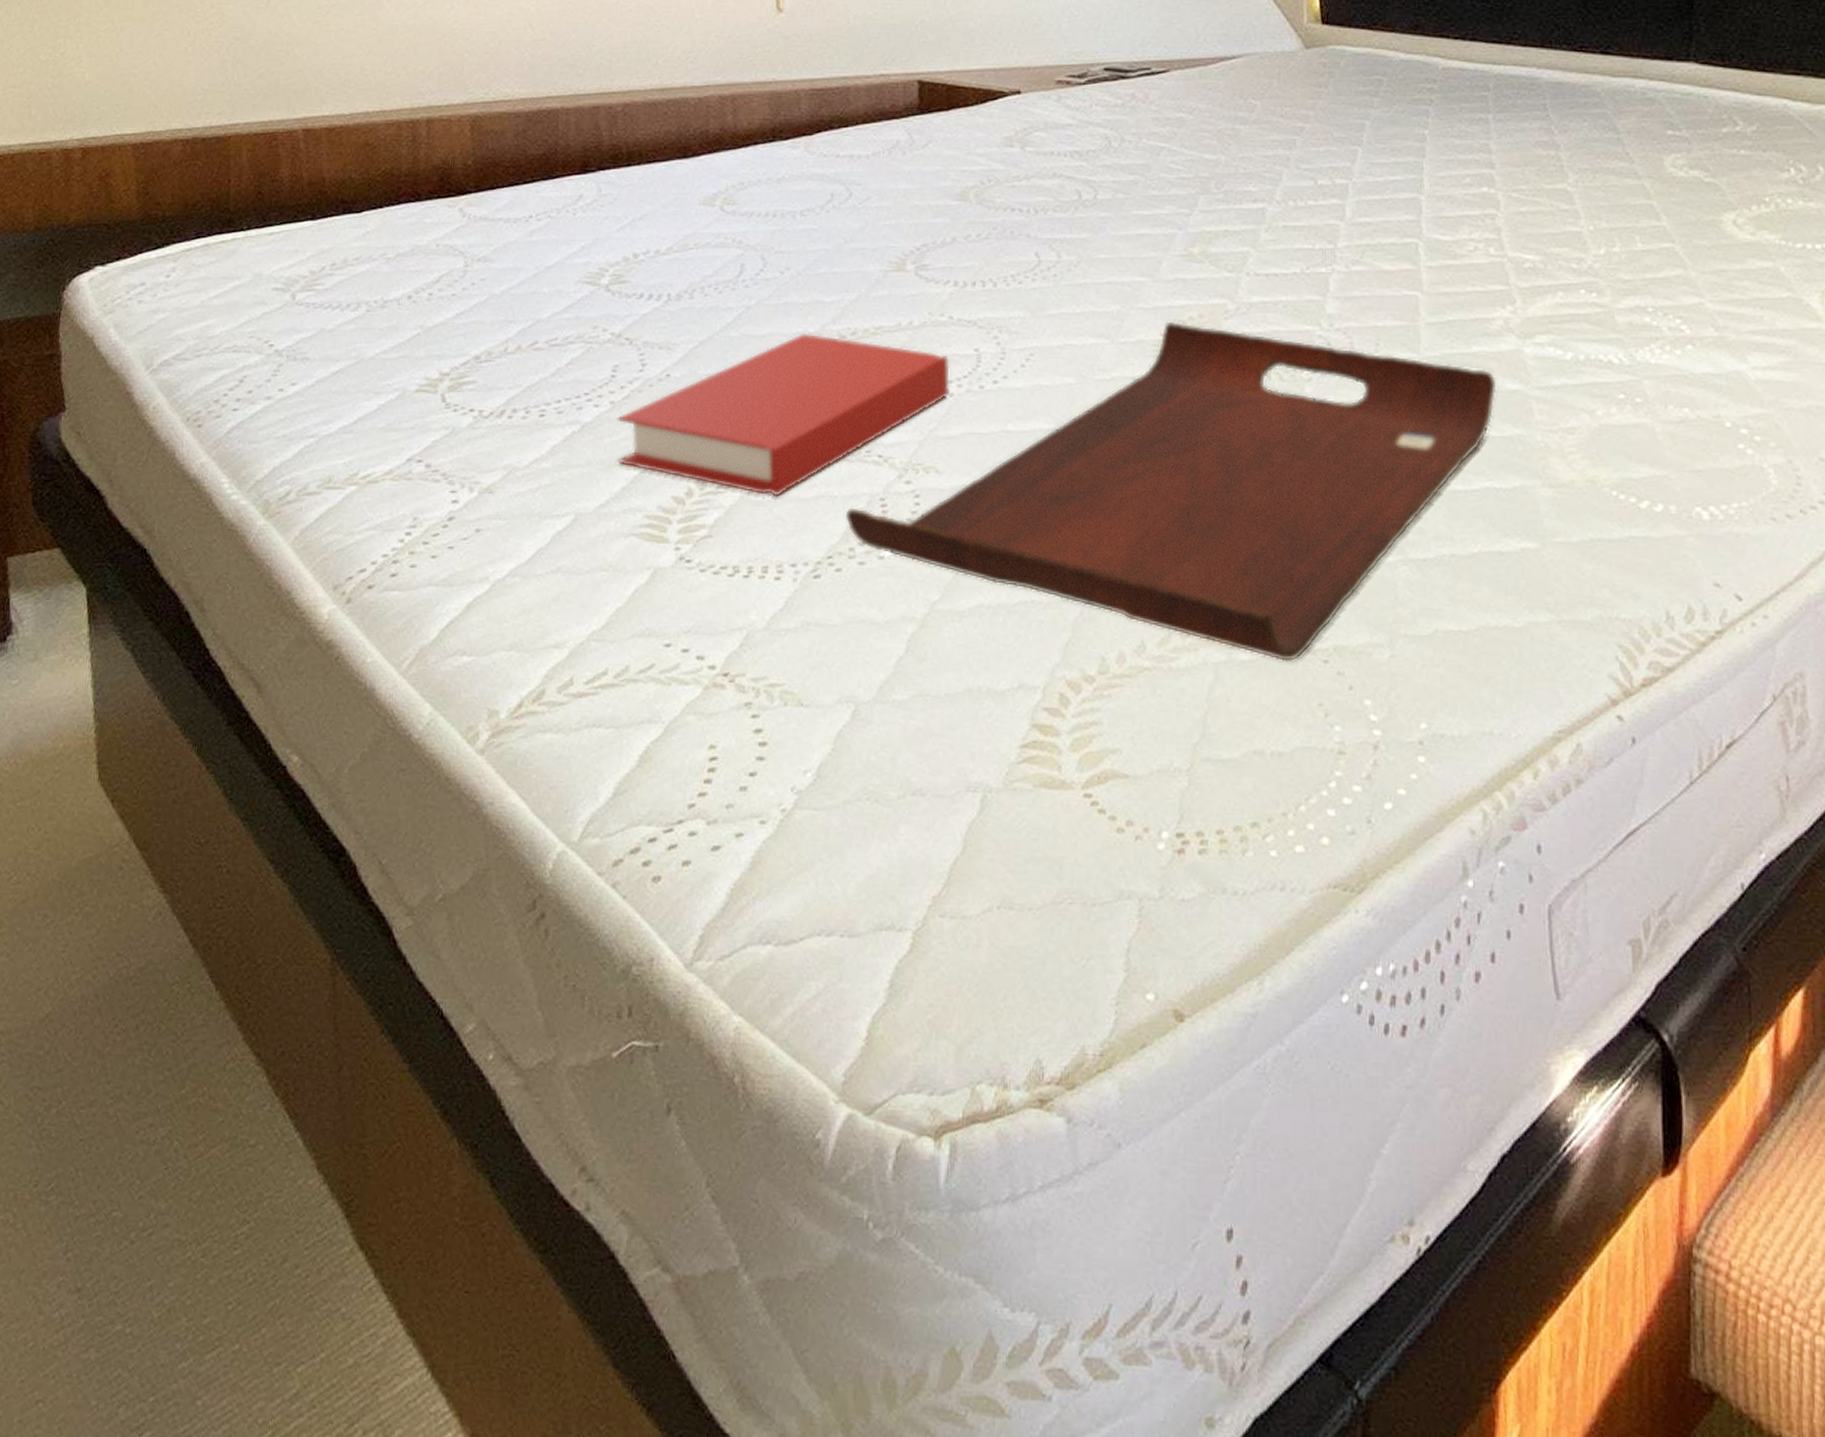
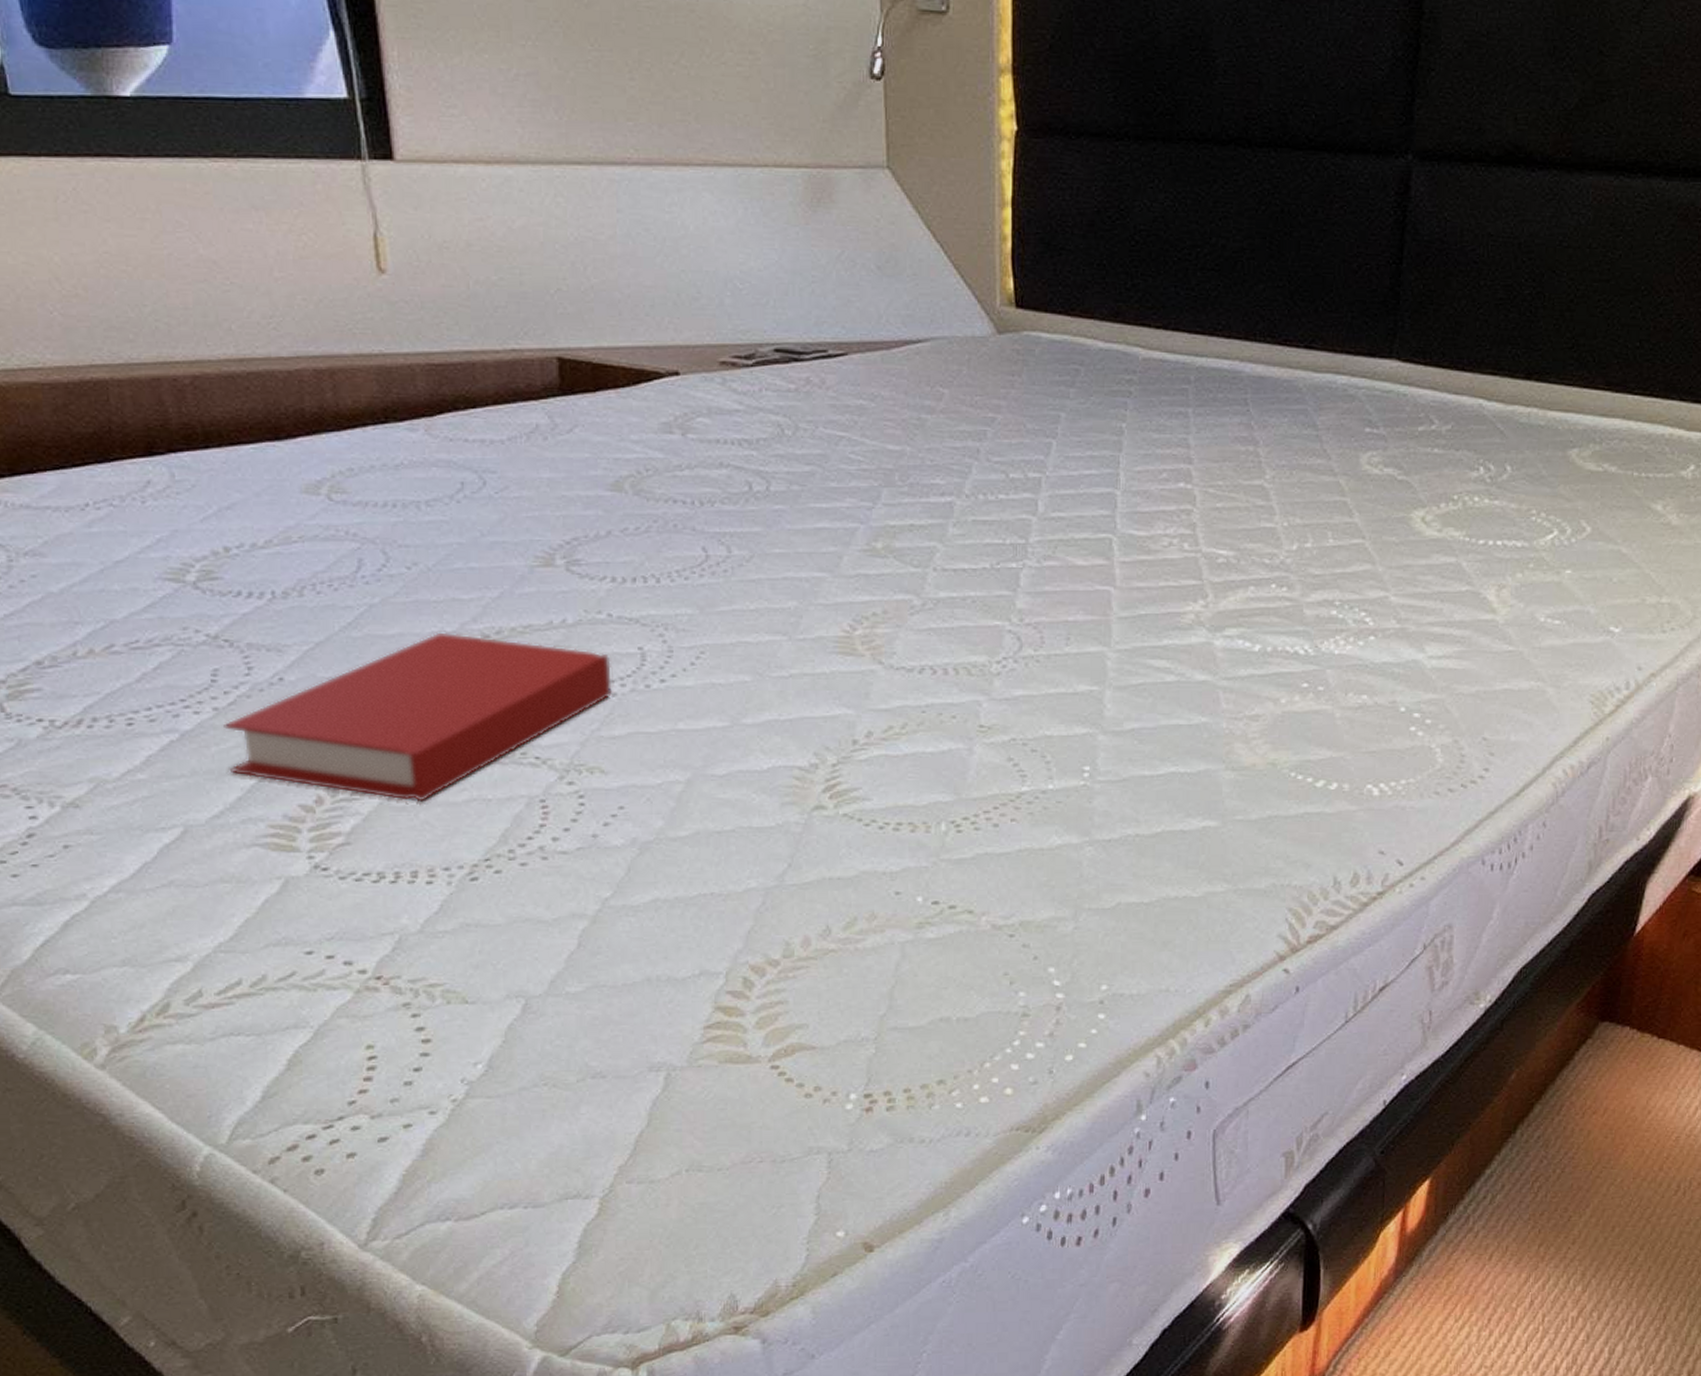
serving tray: present [845,321,1497,663] -> none [501,617,1186,938]

